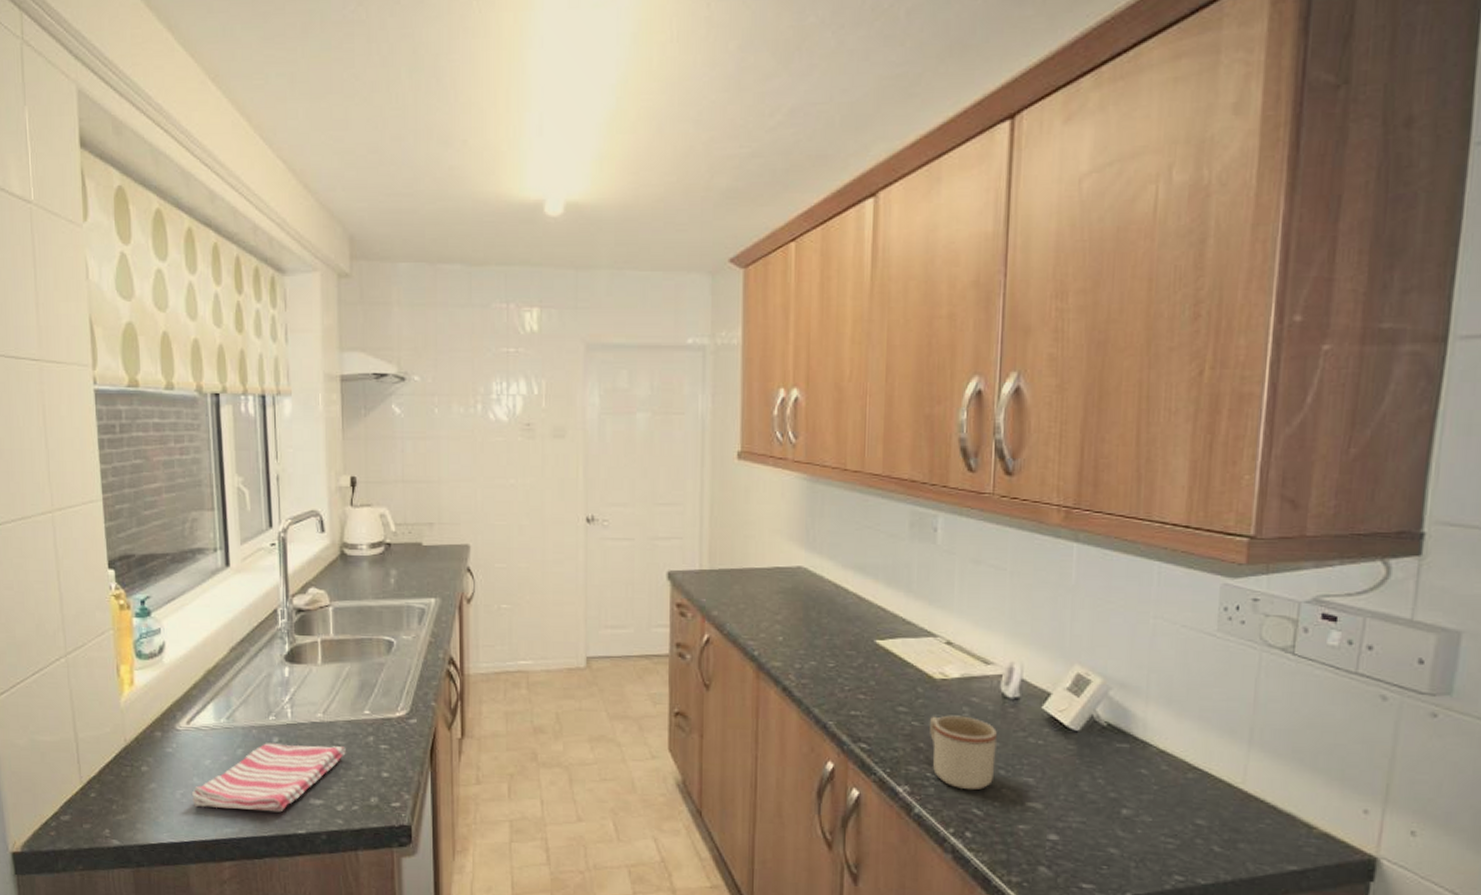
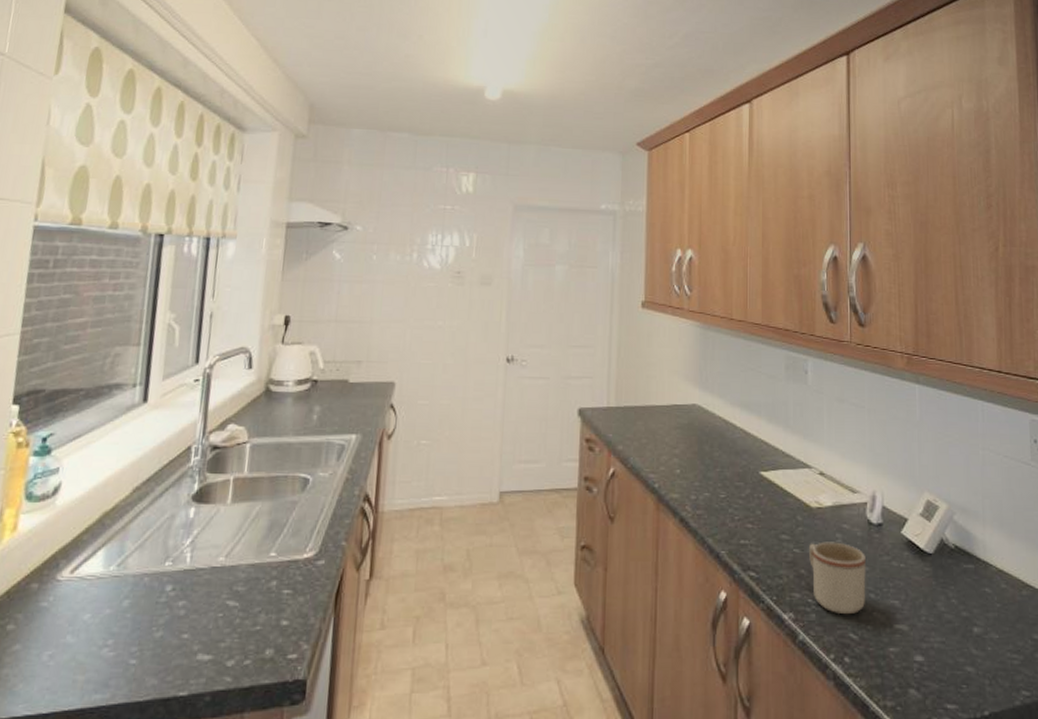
dish towel: present [191,743,346,813] -> none [61,592,245,672]

